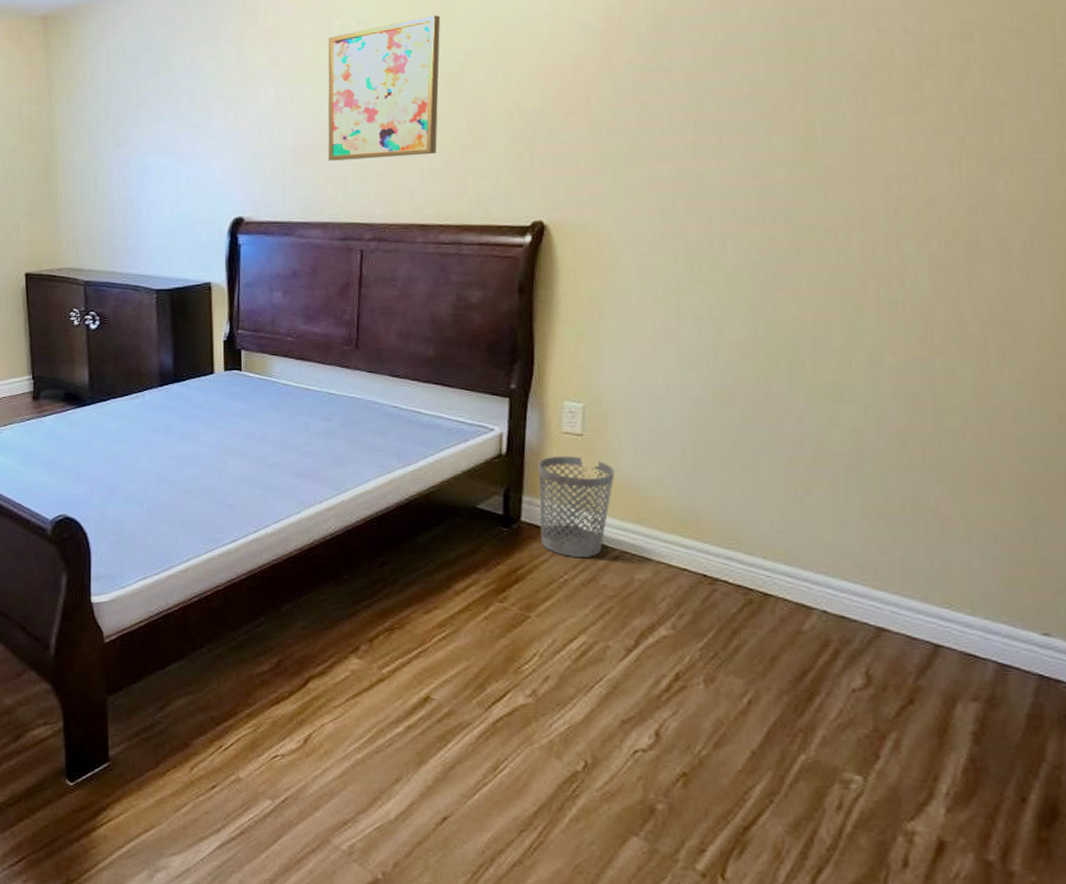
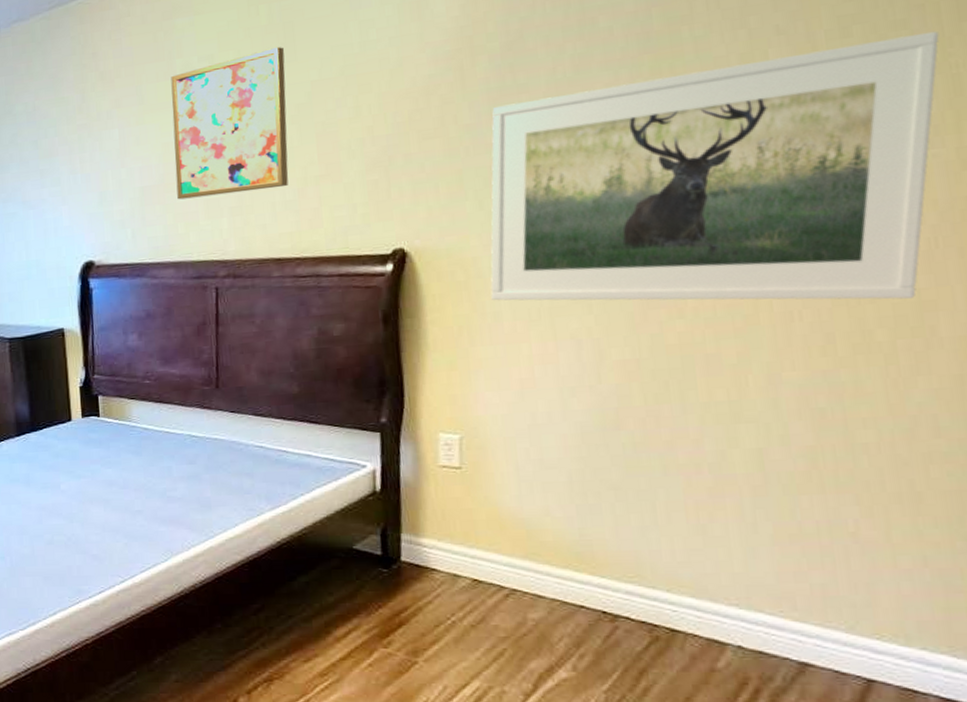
wastebasket: present [538,456,615,557] -> none [415,490,499,597]
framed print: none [622,41,1051,294] -> present [490,30,940,301]

